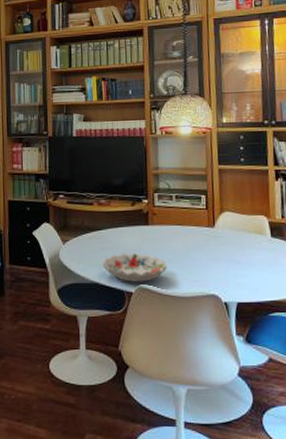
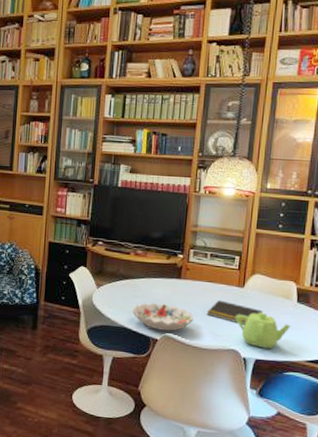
notepad: none [179,243,238,267] -> present [206,300,263,325]
teapot: none [210,251,269,289] -> present [236,312,291,348]

